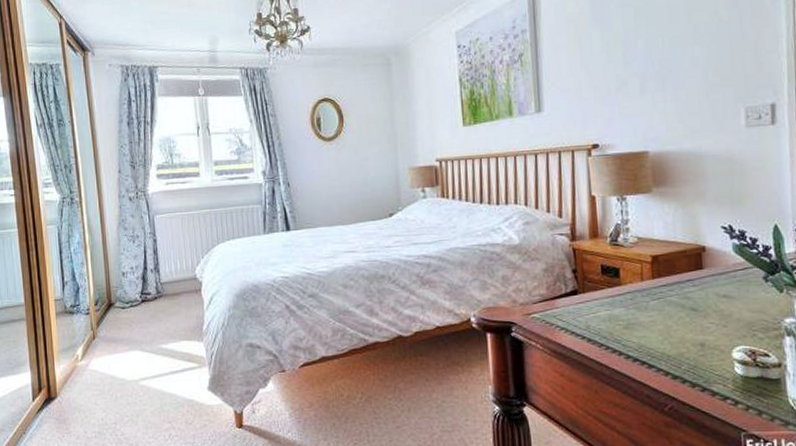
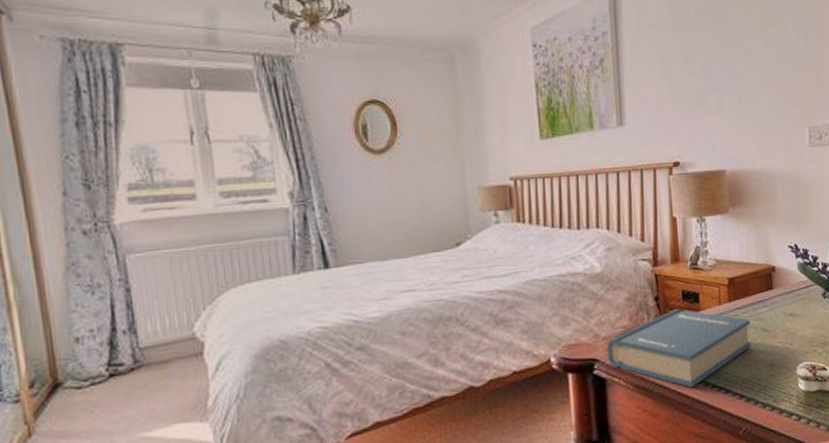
hardback book: none [524,282,678,359] -> present [606,309,751,388]

